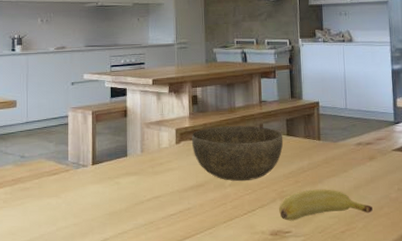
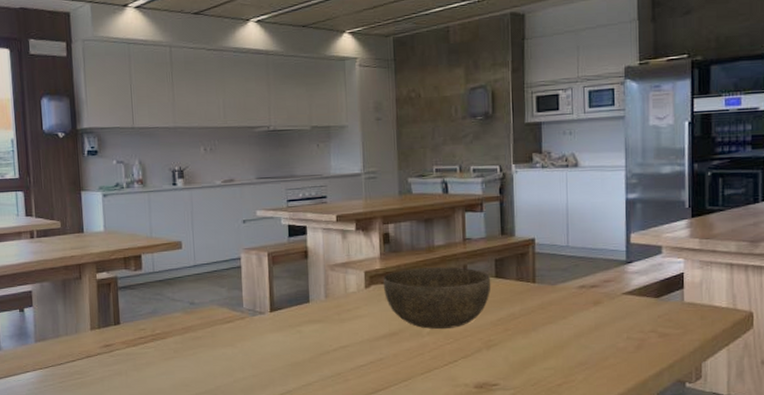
banana: present [279,189,373,221] -> none [485,337,596,373]

